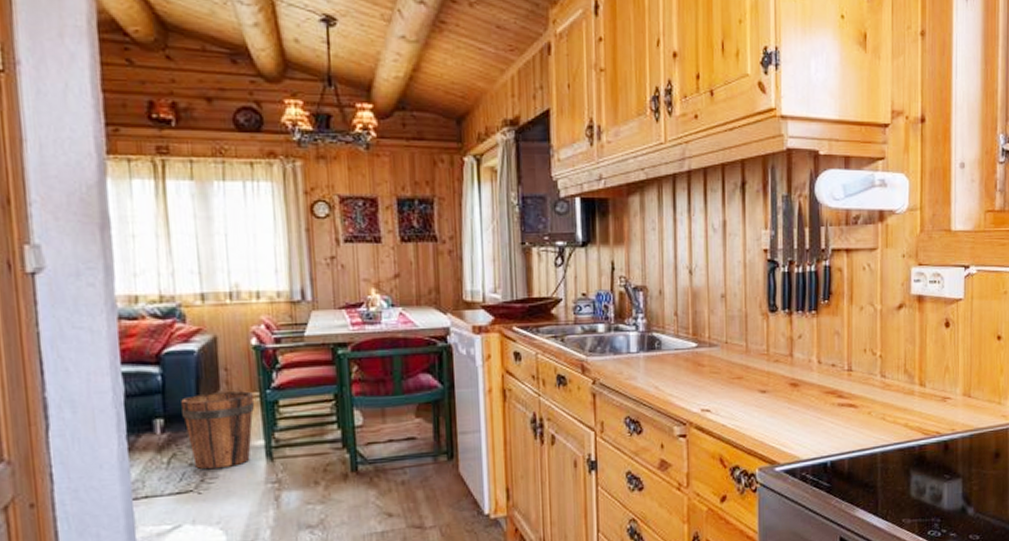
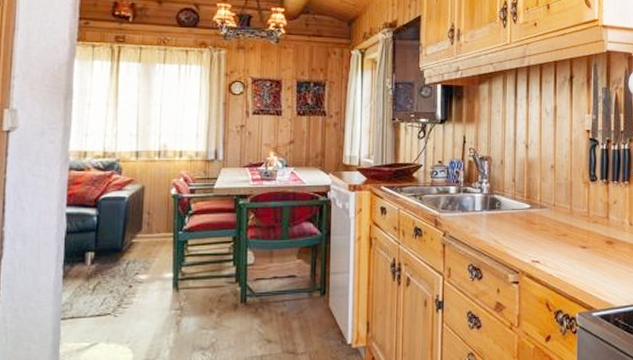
bucket: present [181,391,255,470] -> none [110,232,169,297]

